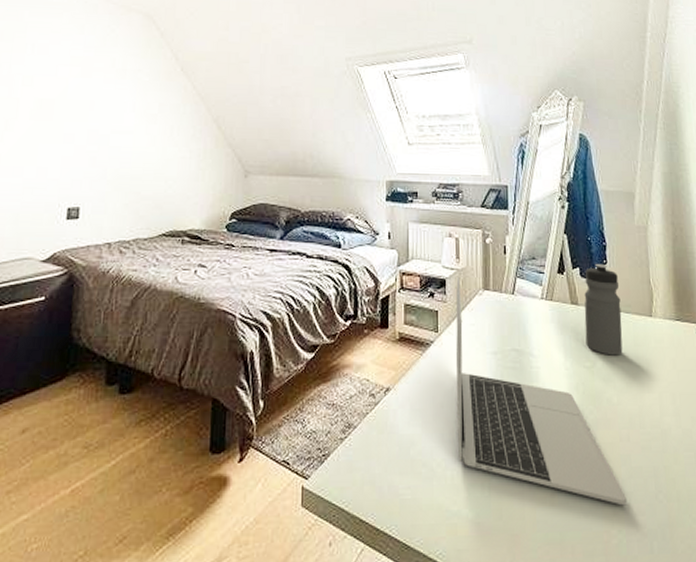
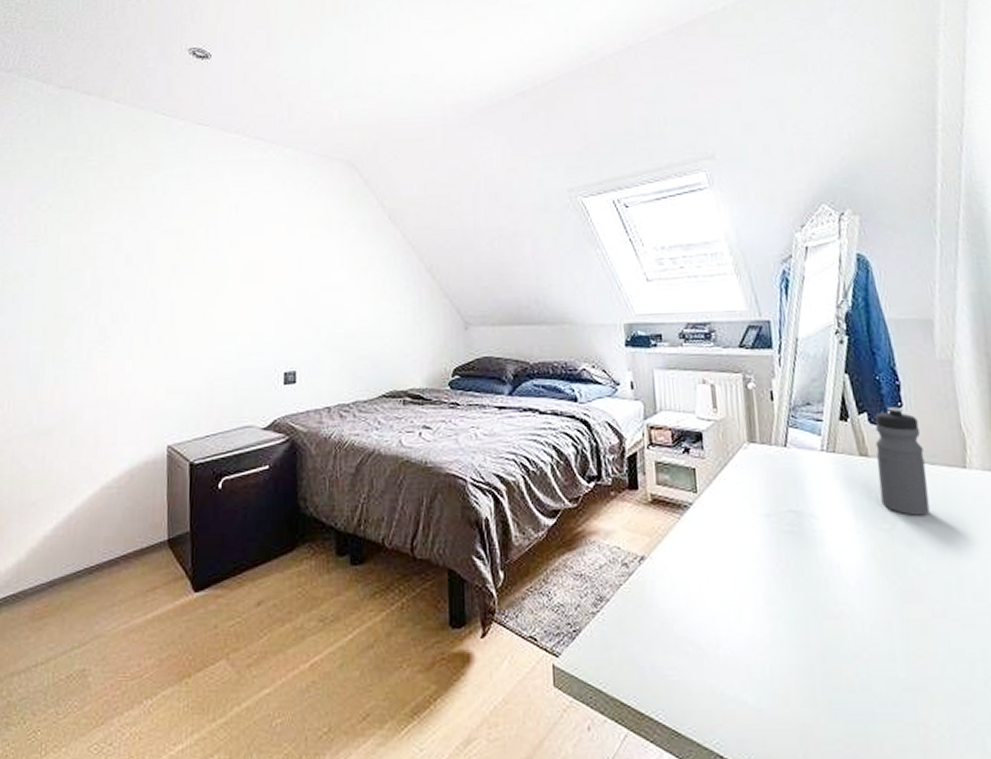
laptop: present [456,277,628,506] -> none [715,429,948,694]

